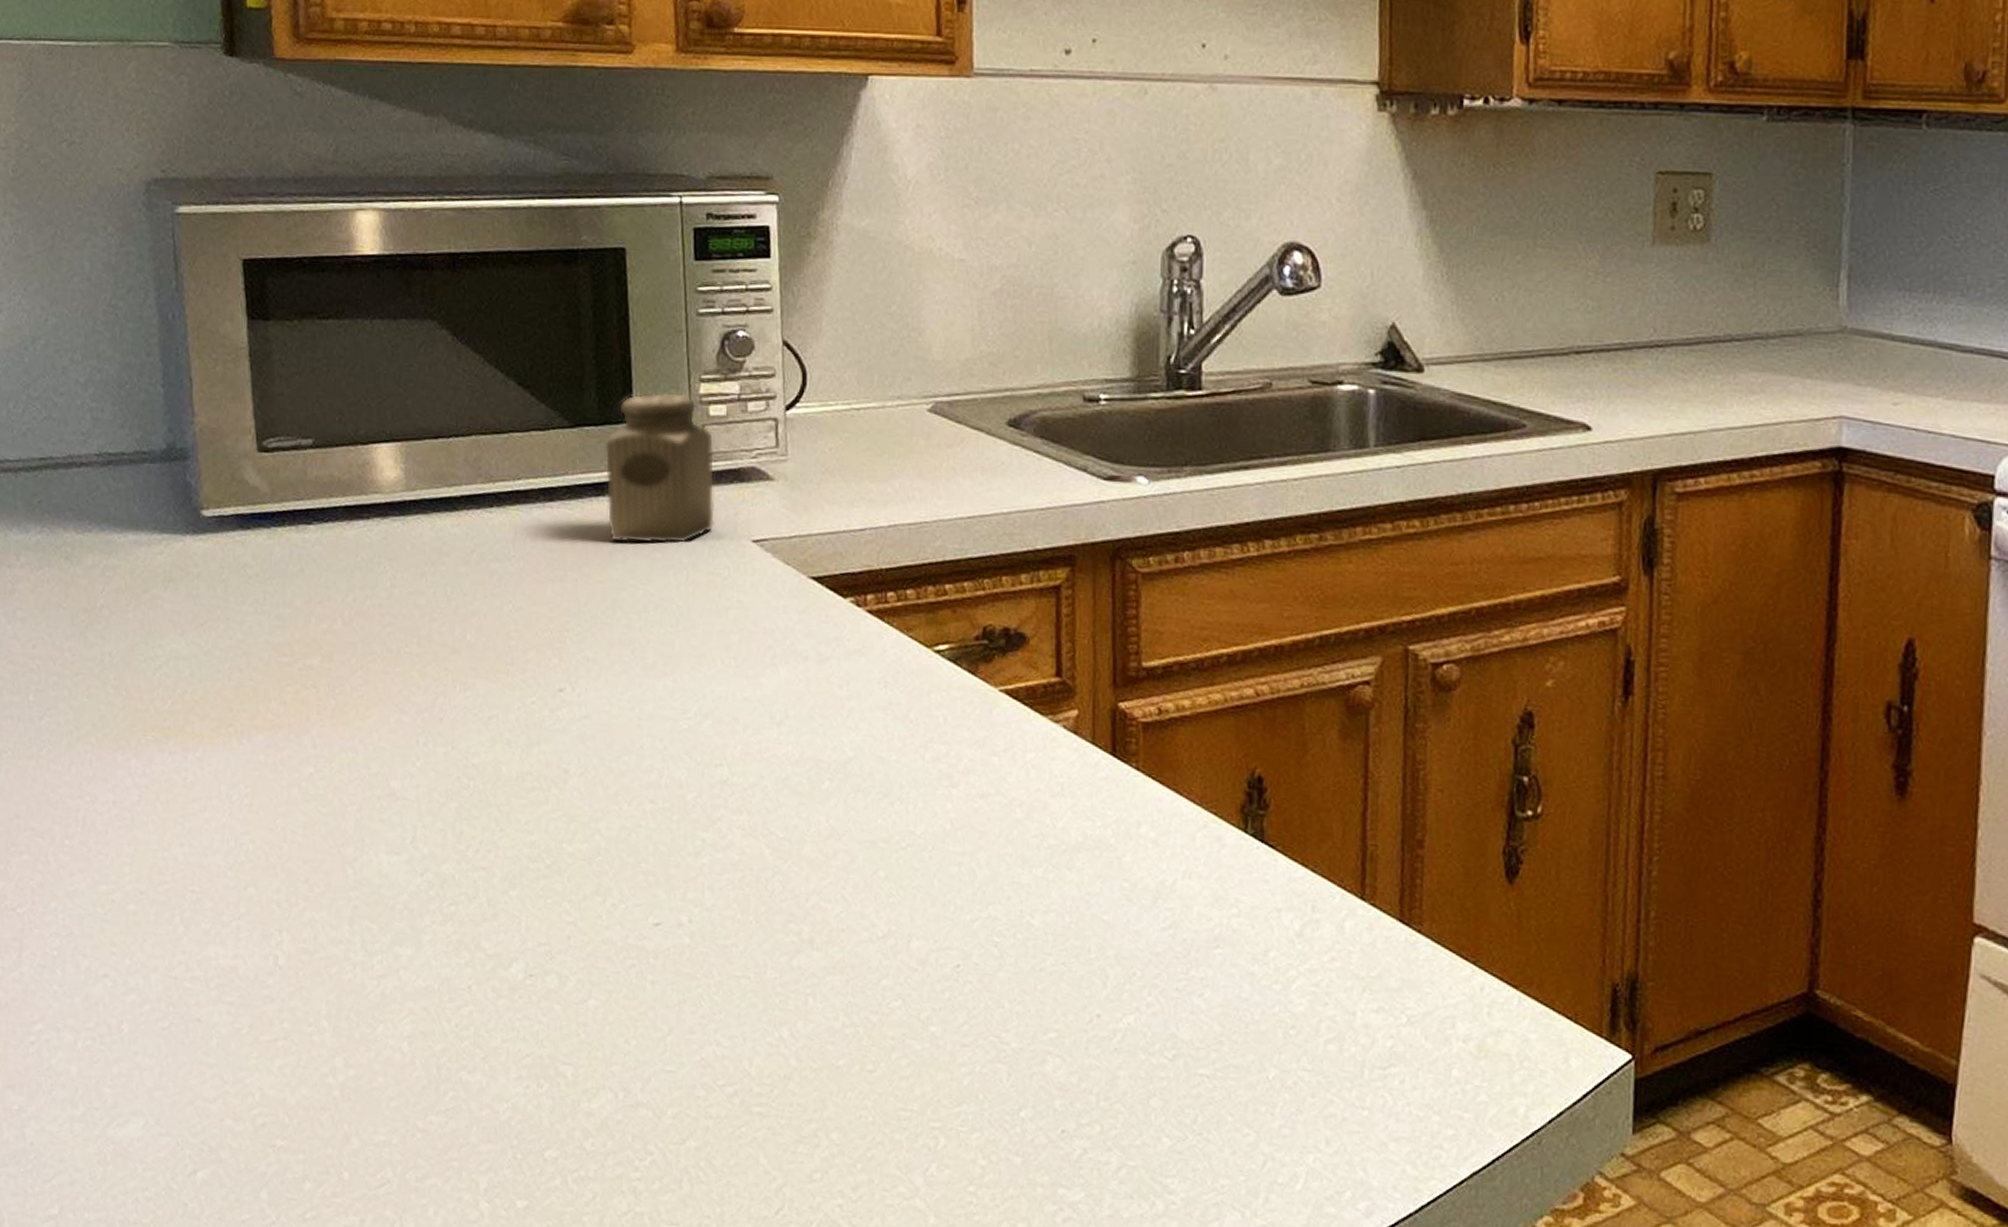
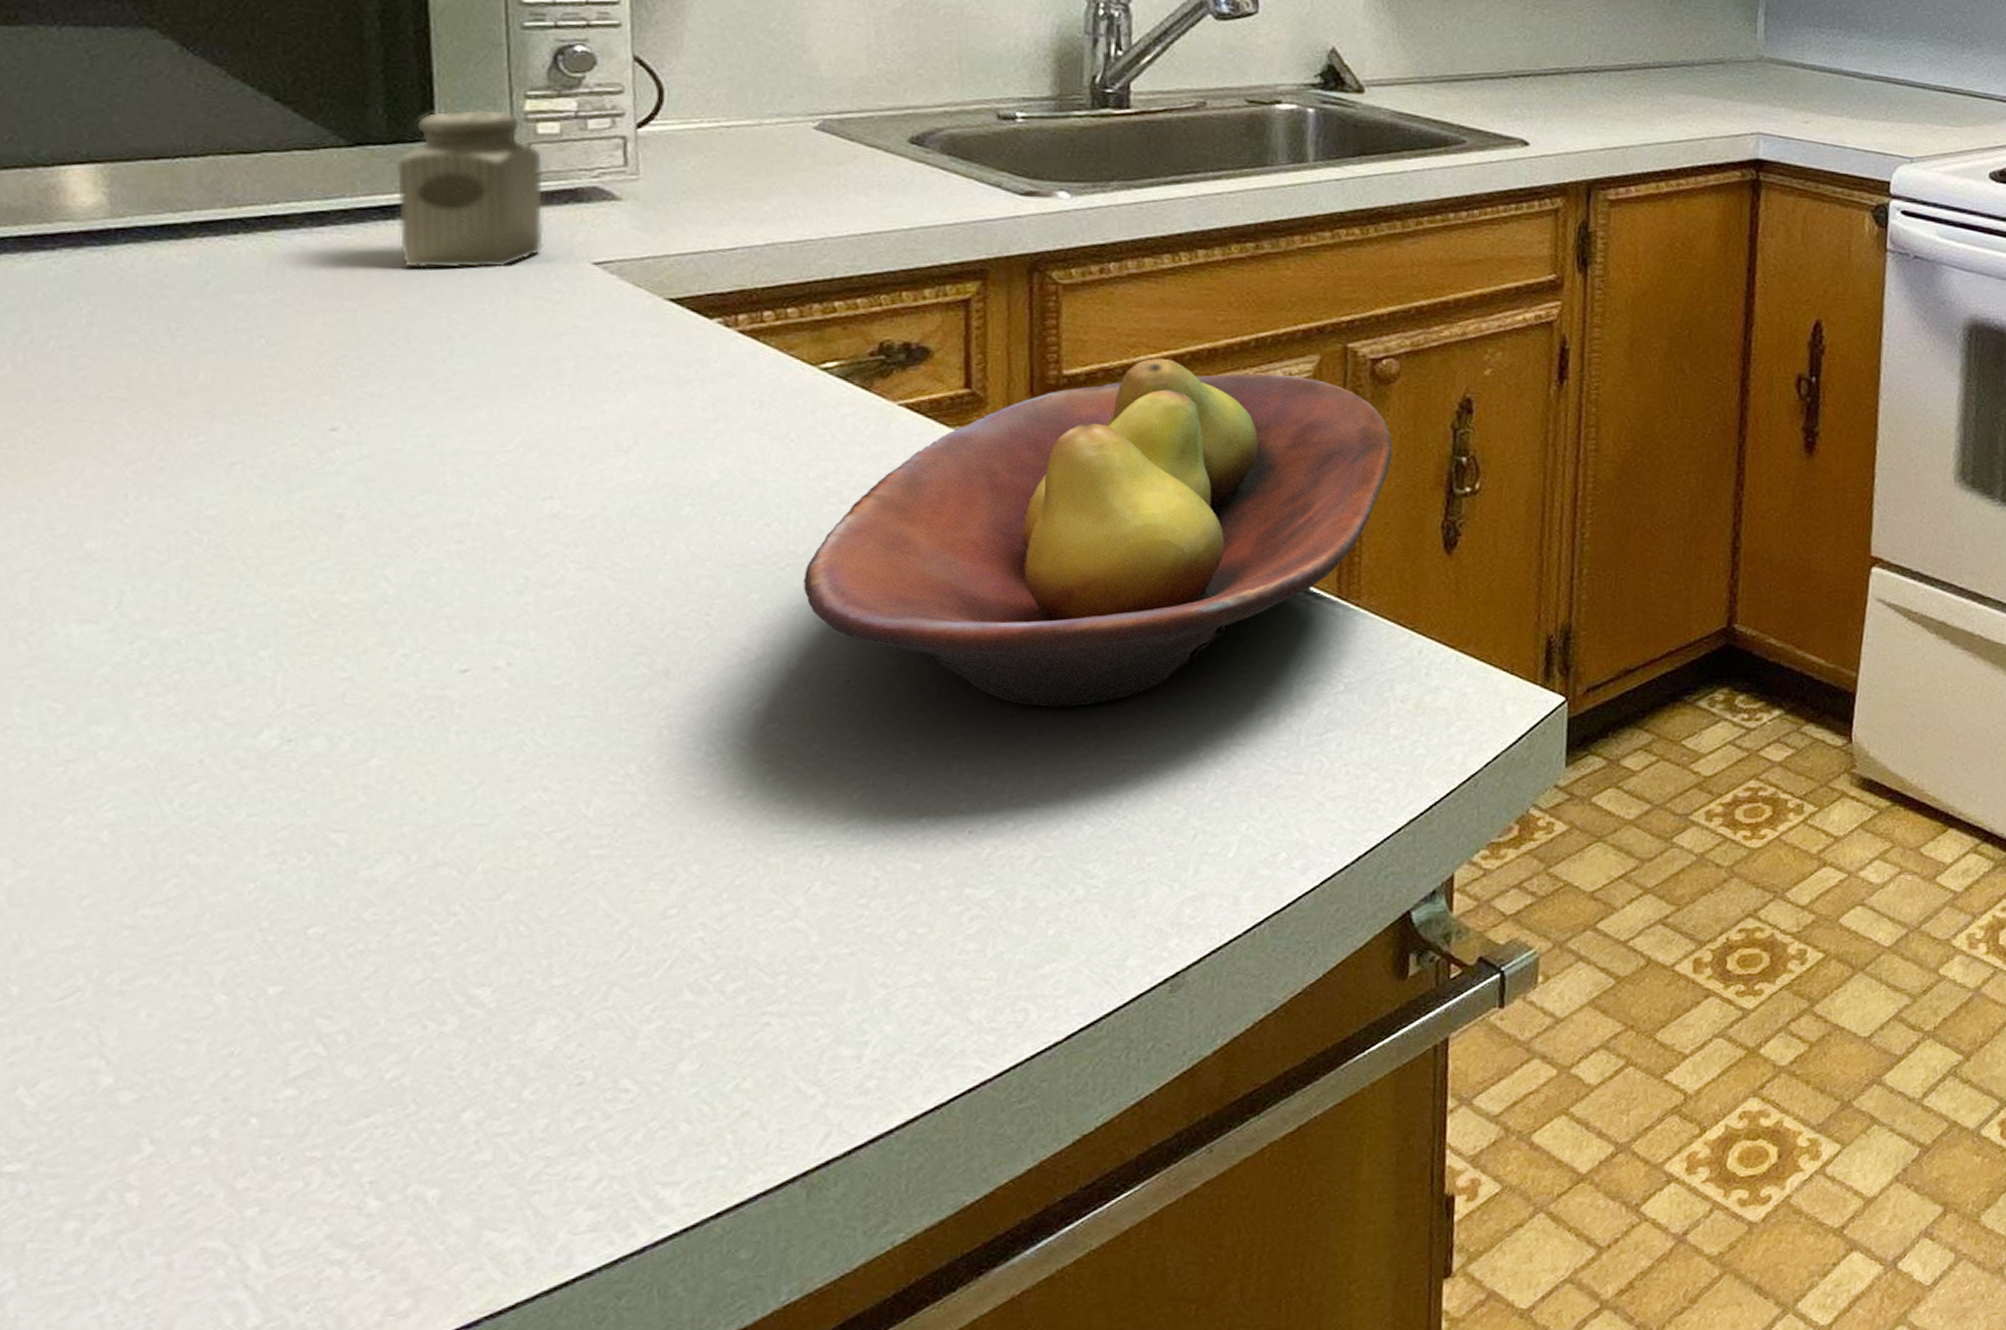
fruit bowl: none [921,653,1453,1013] -> present [804,358,1393,707]

